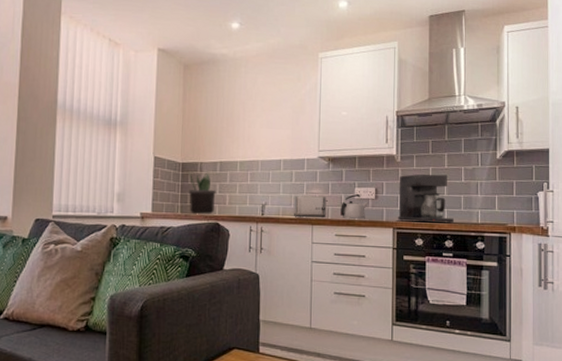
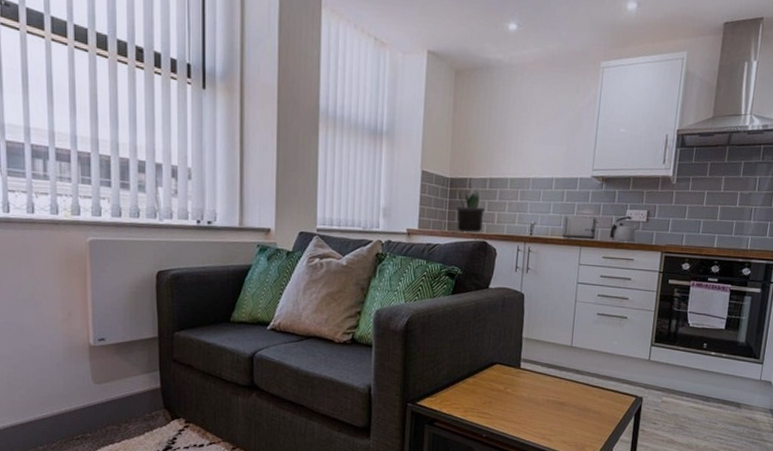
coffee maker: present [398,174,455,224] -> none [667,197,724,249]

